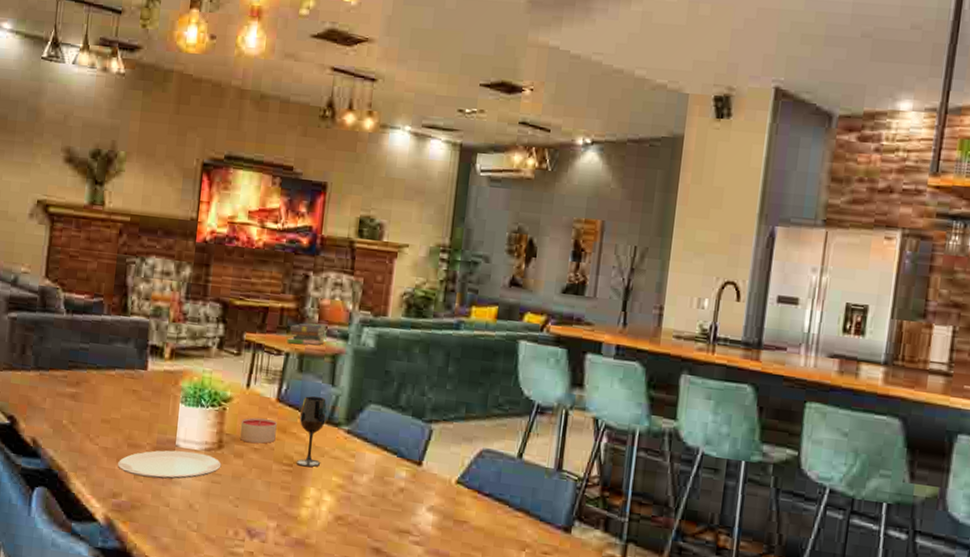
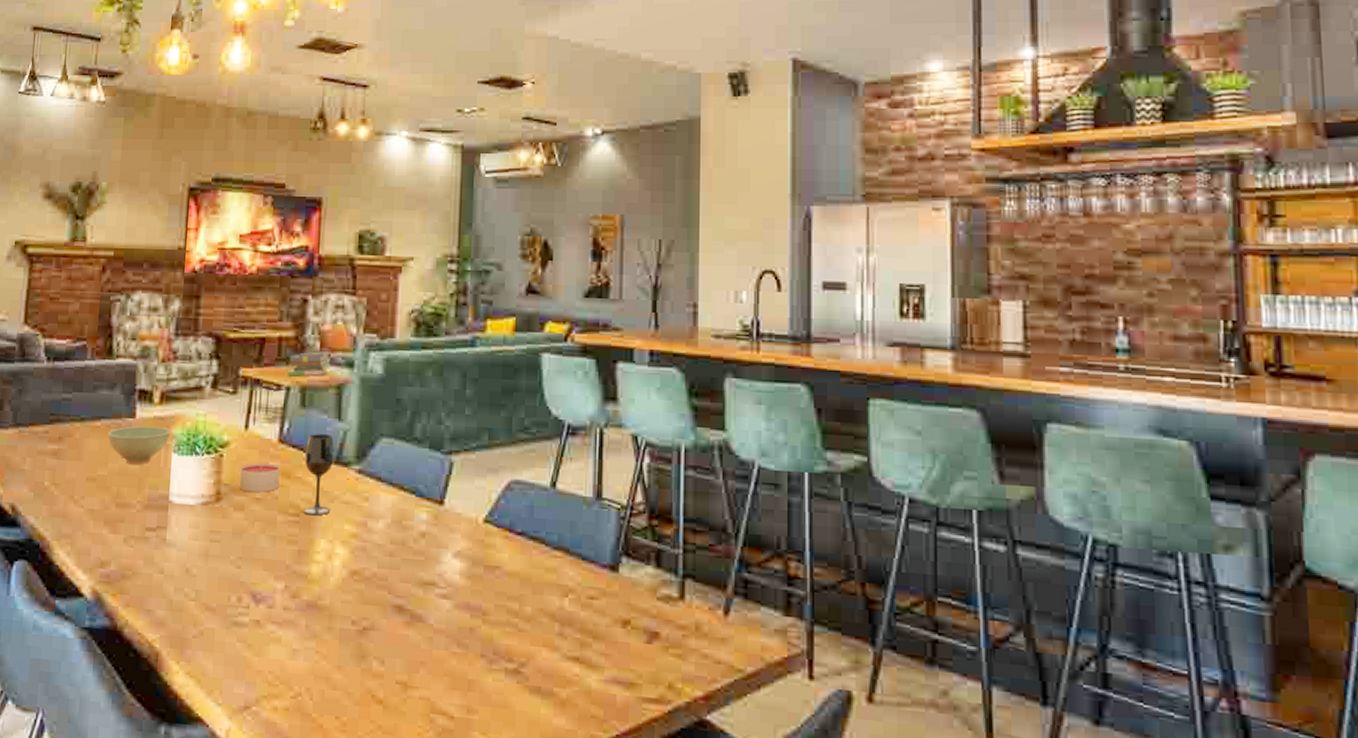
plate: present [117,450,222,479] -> none [104,507,221,542]
bowl: none [121,377,179,412] -> present [108,425,171,465]

